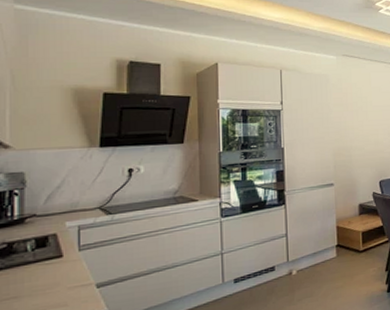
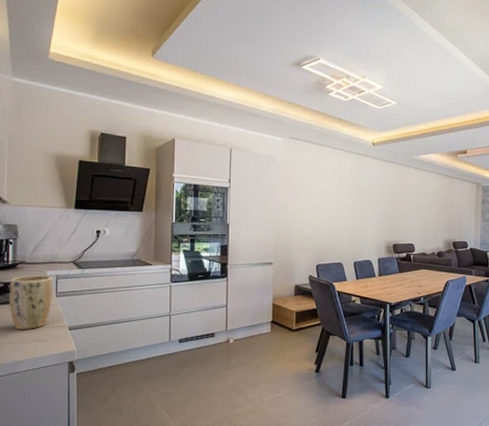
plant pot: none [15,227,74,297] -> present [9,275,52,329]

